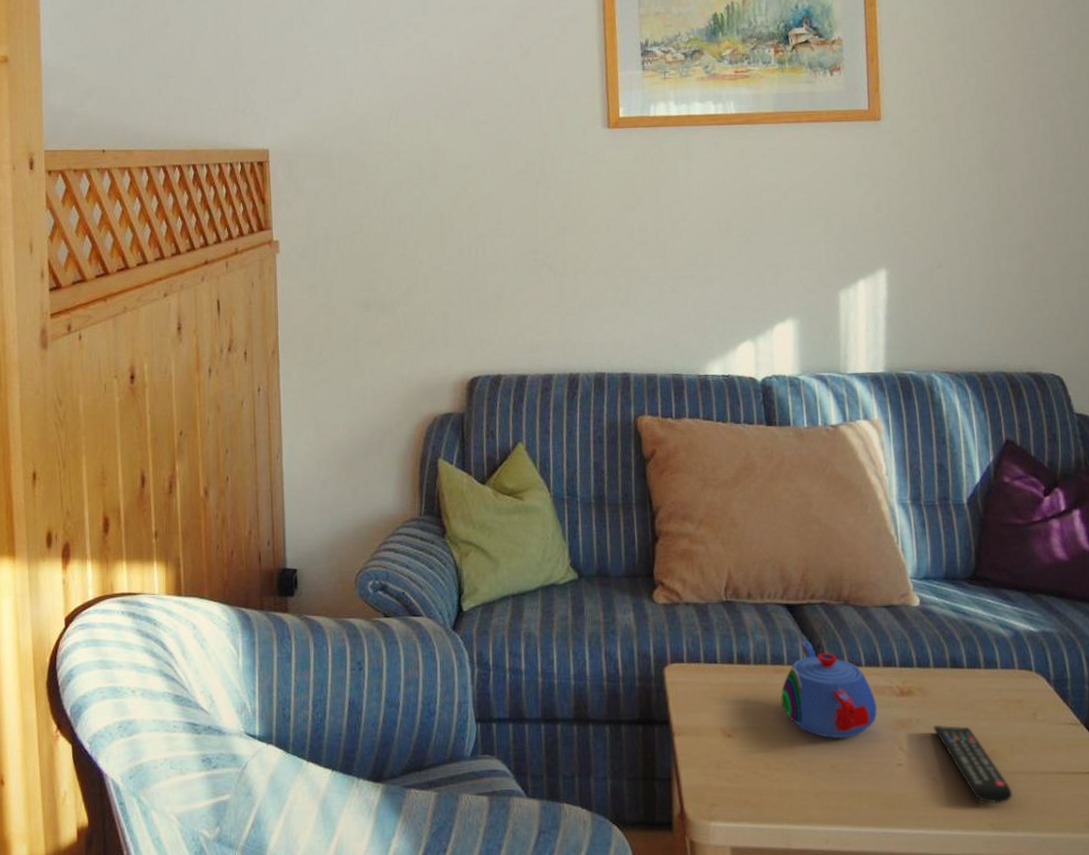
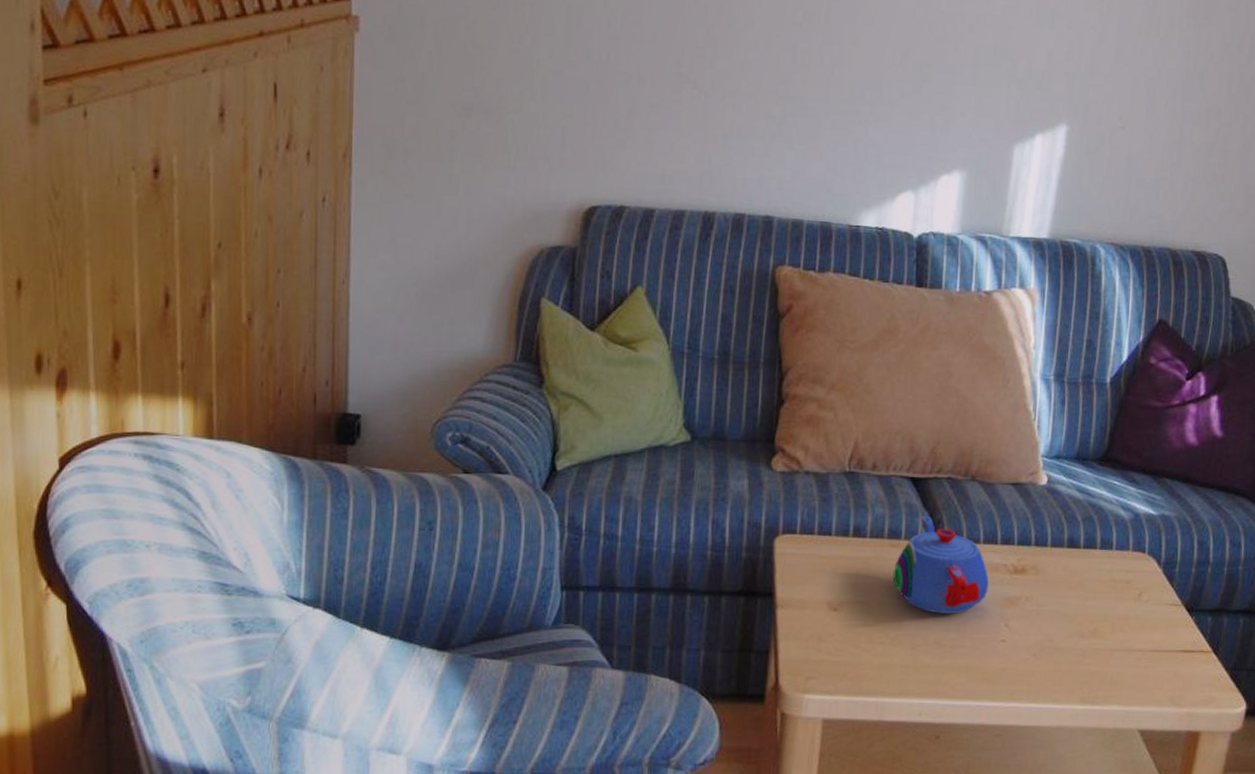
remote control: present [933,724,1014,804] -> none [1041,602,1107,680]

